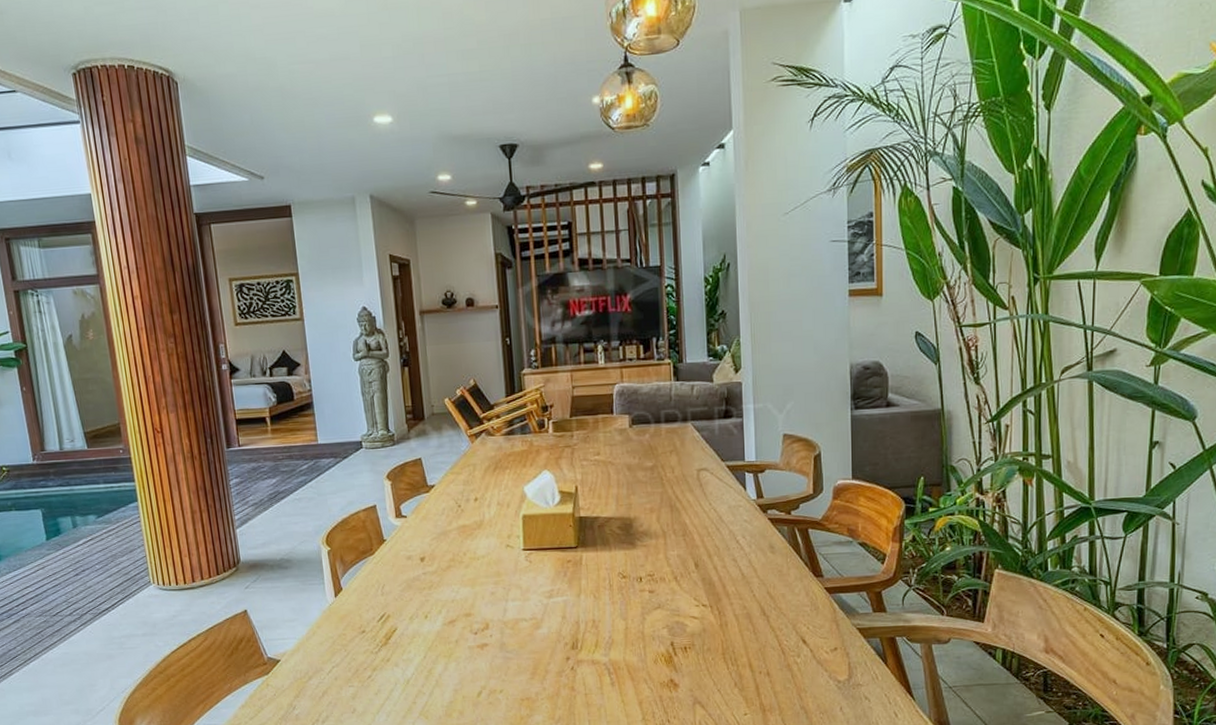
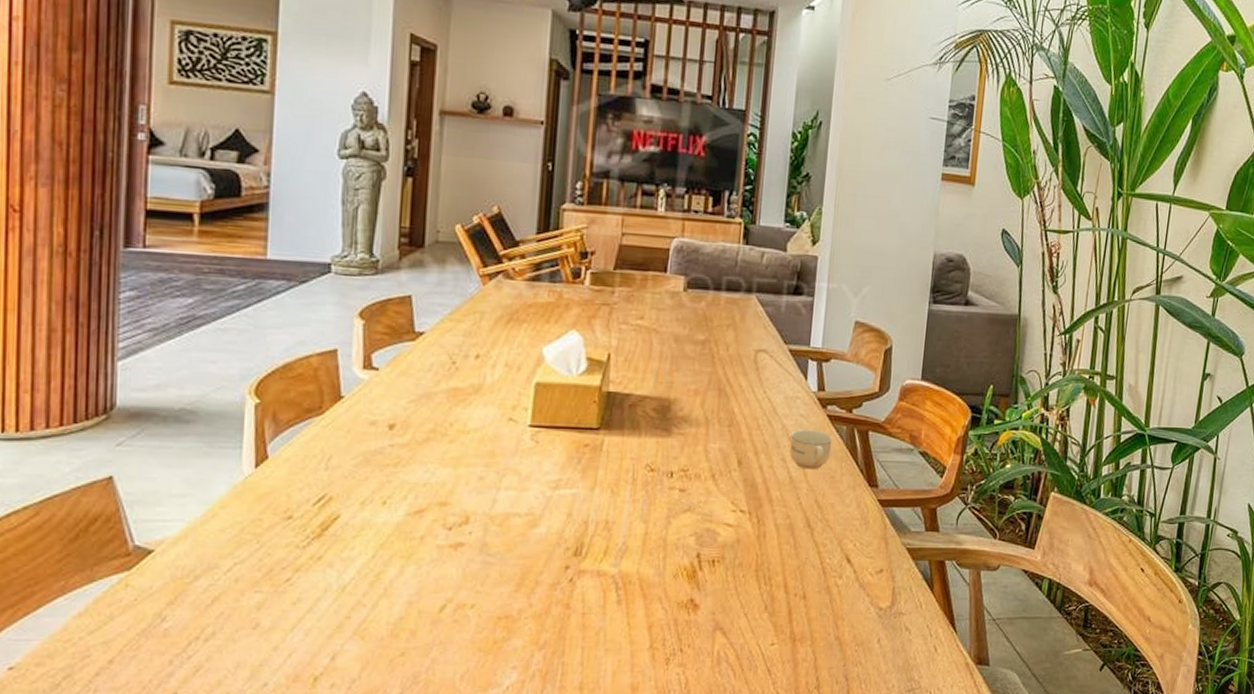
cup: none [738,532,776,567] -> present [789,428,833,470]

